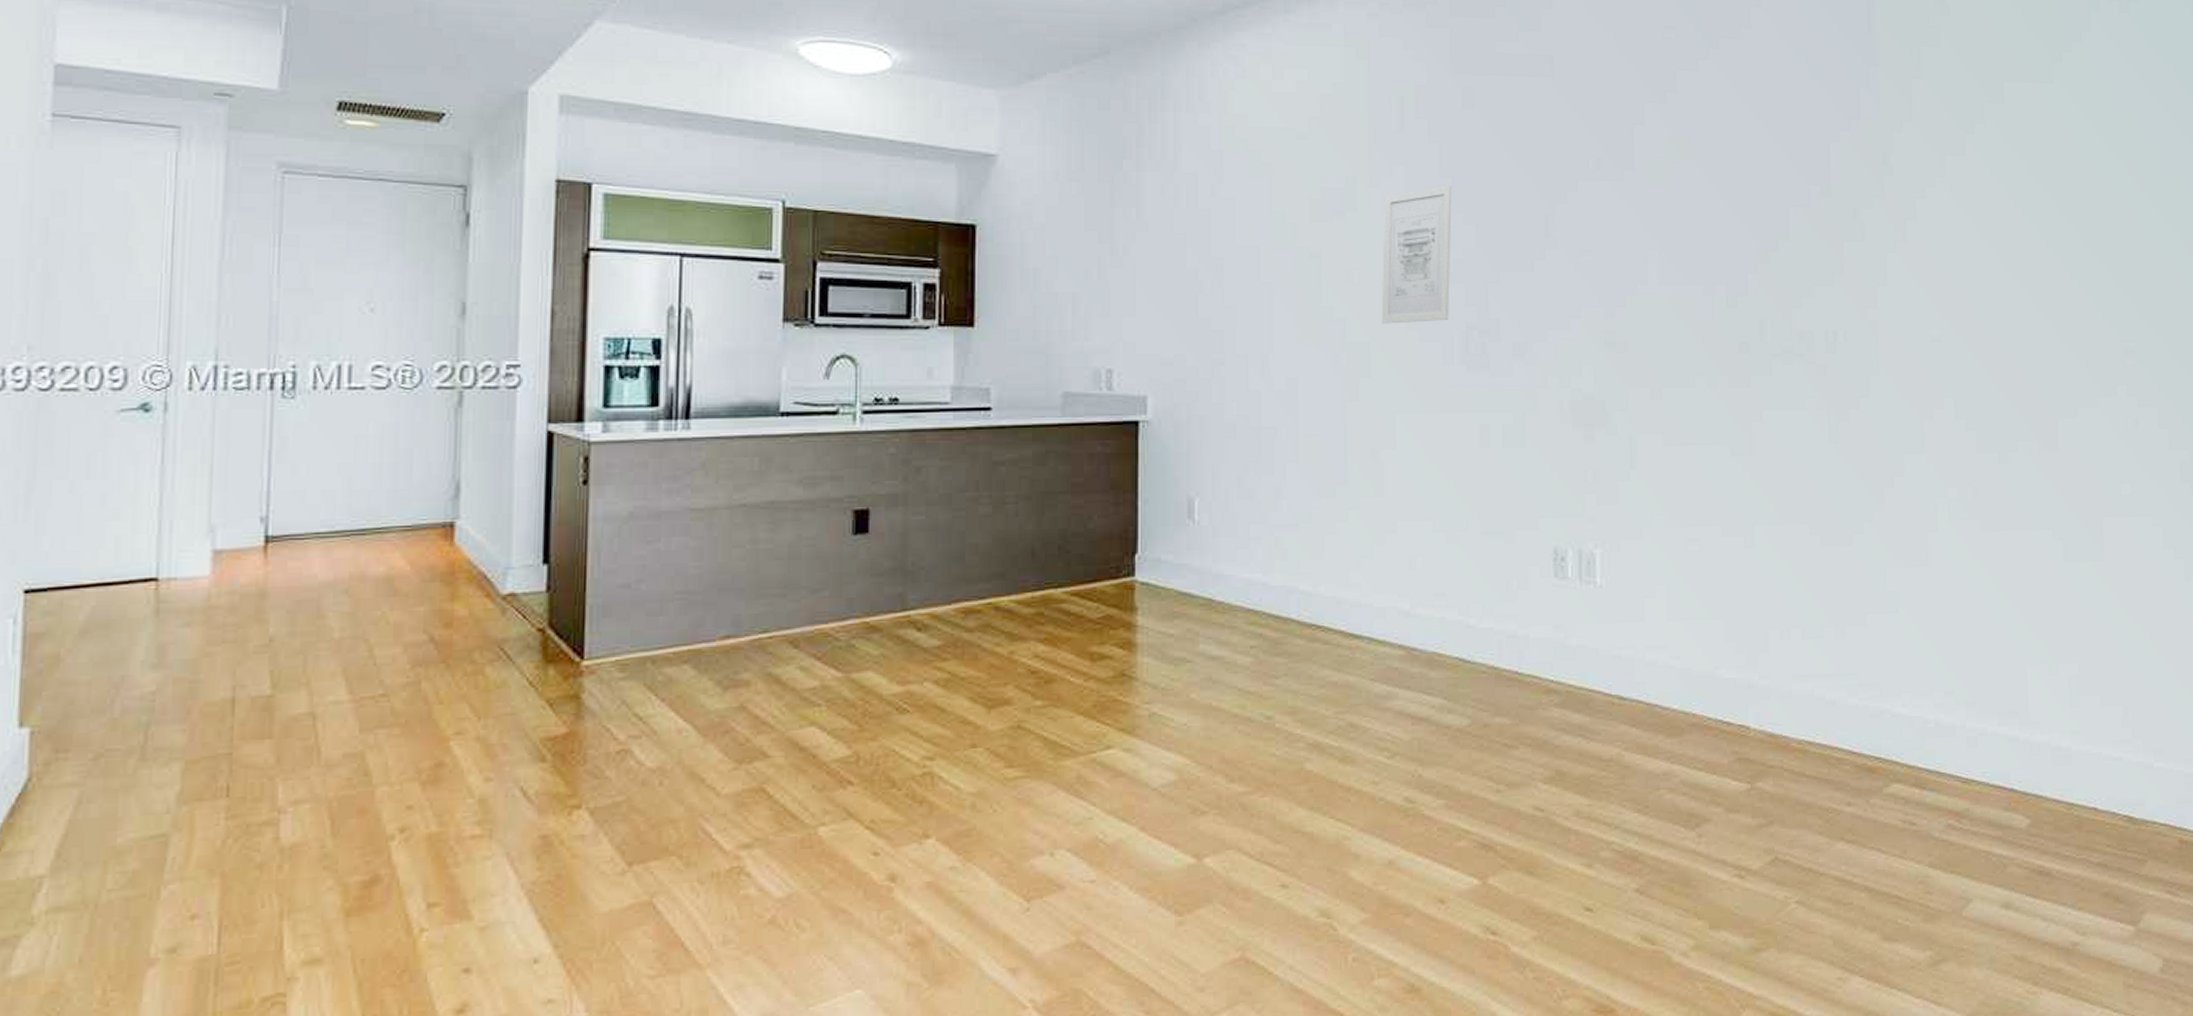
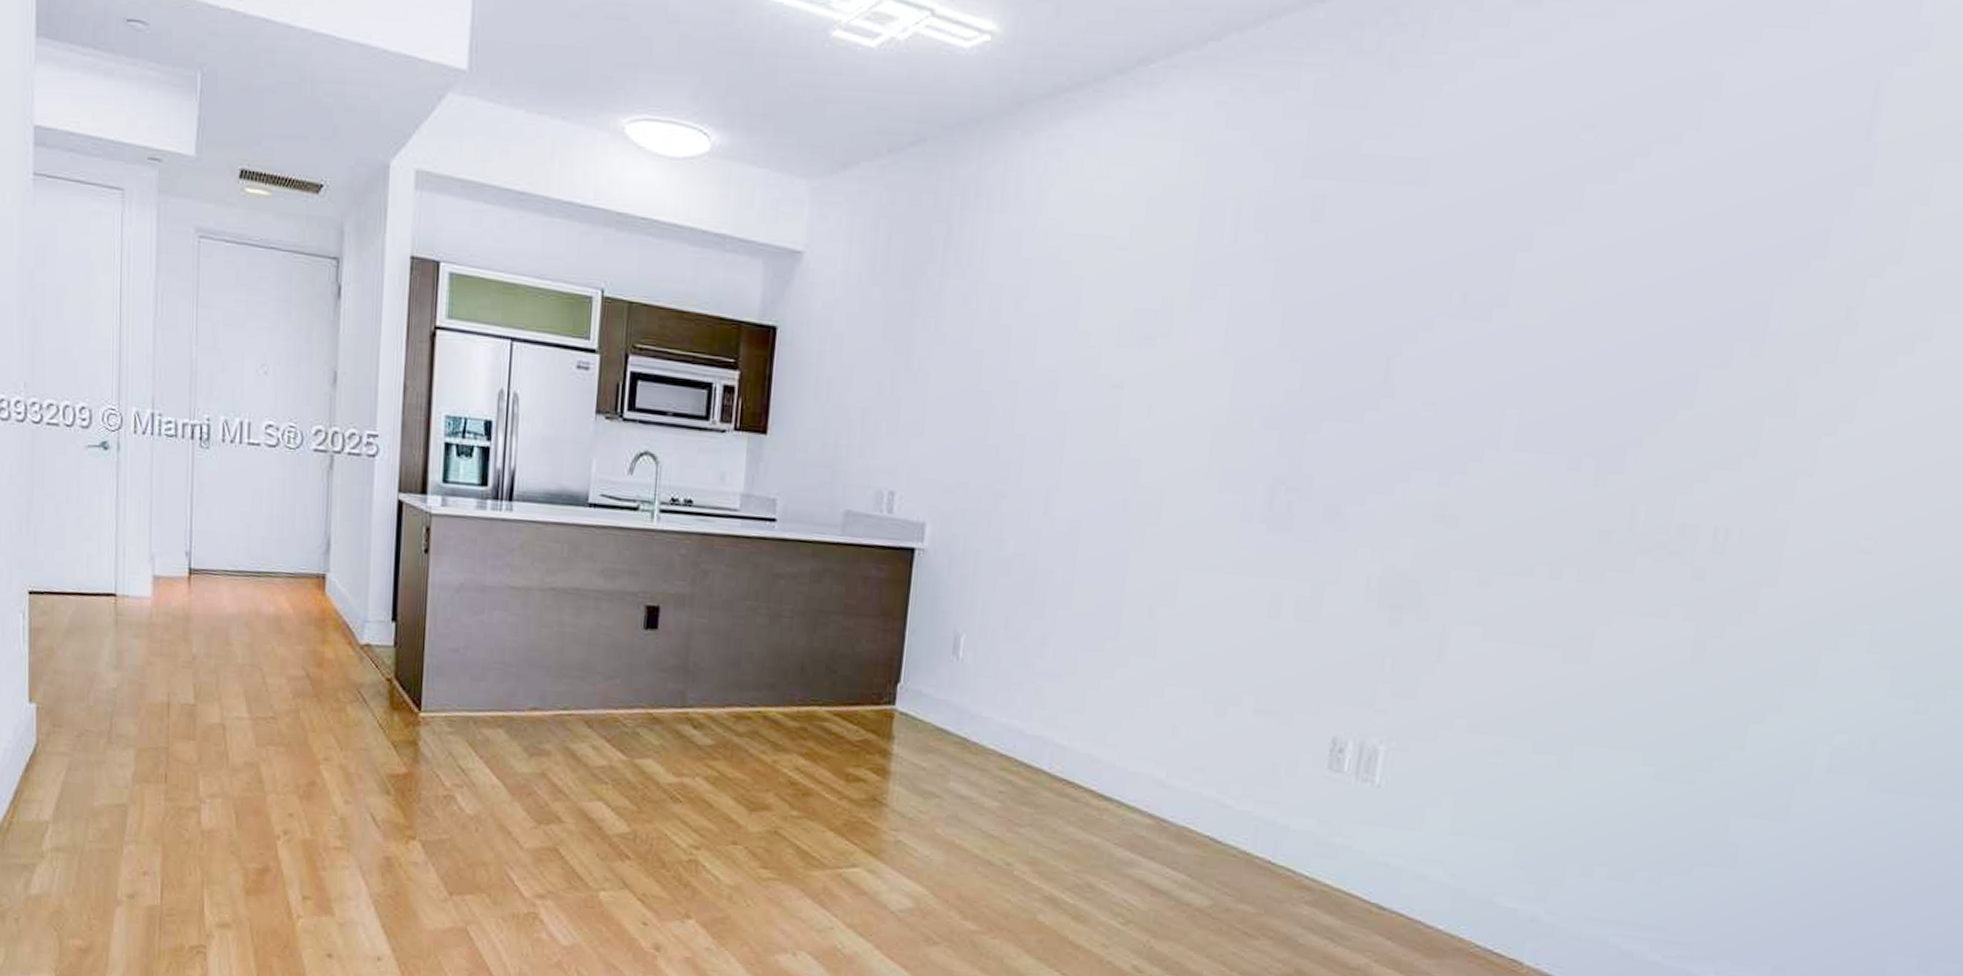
wall art: present [1381,185,1452,324] -> none [1179,314,1282,472]

